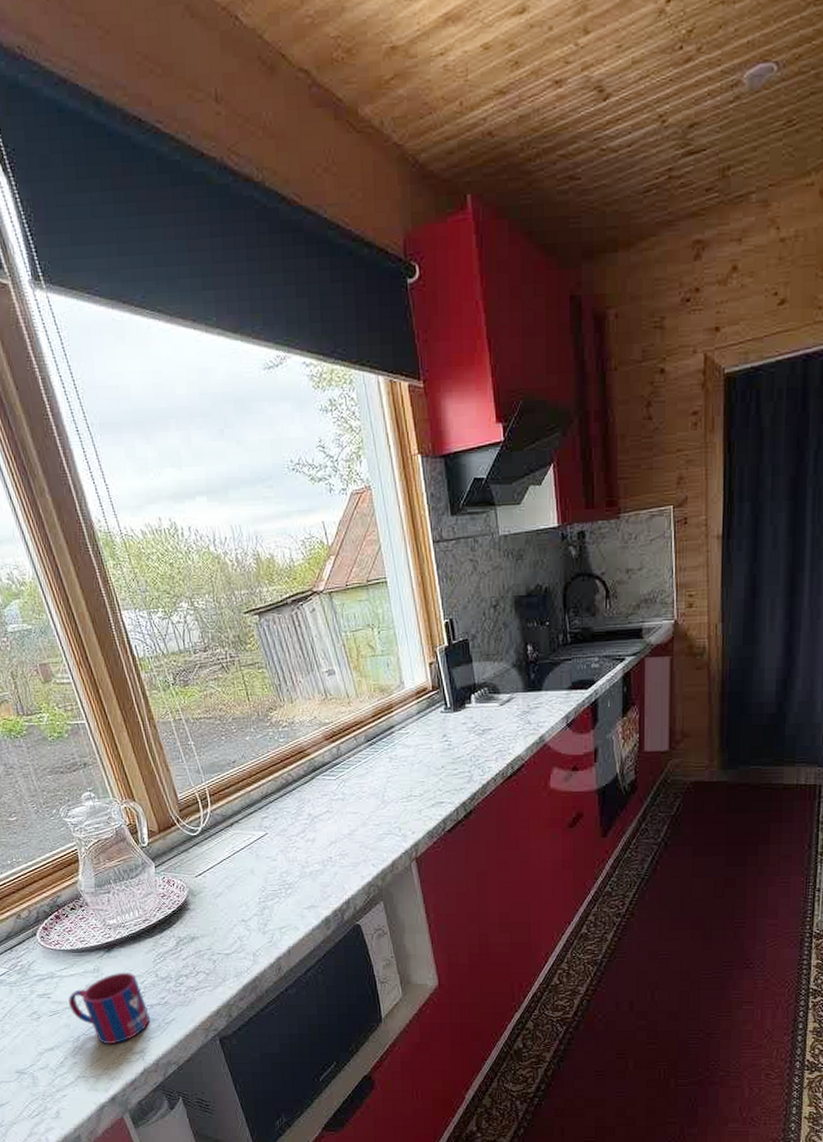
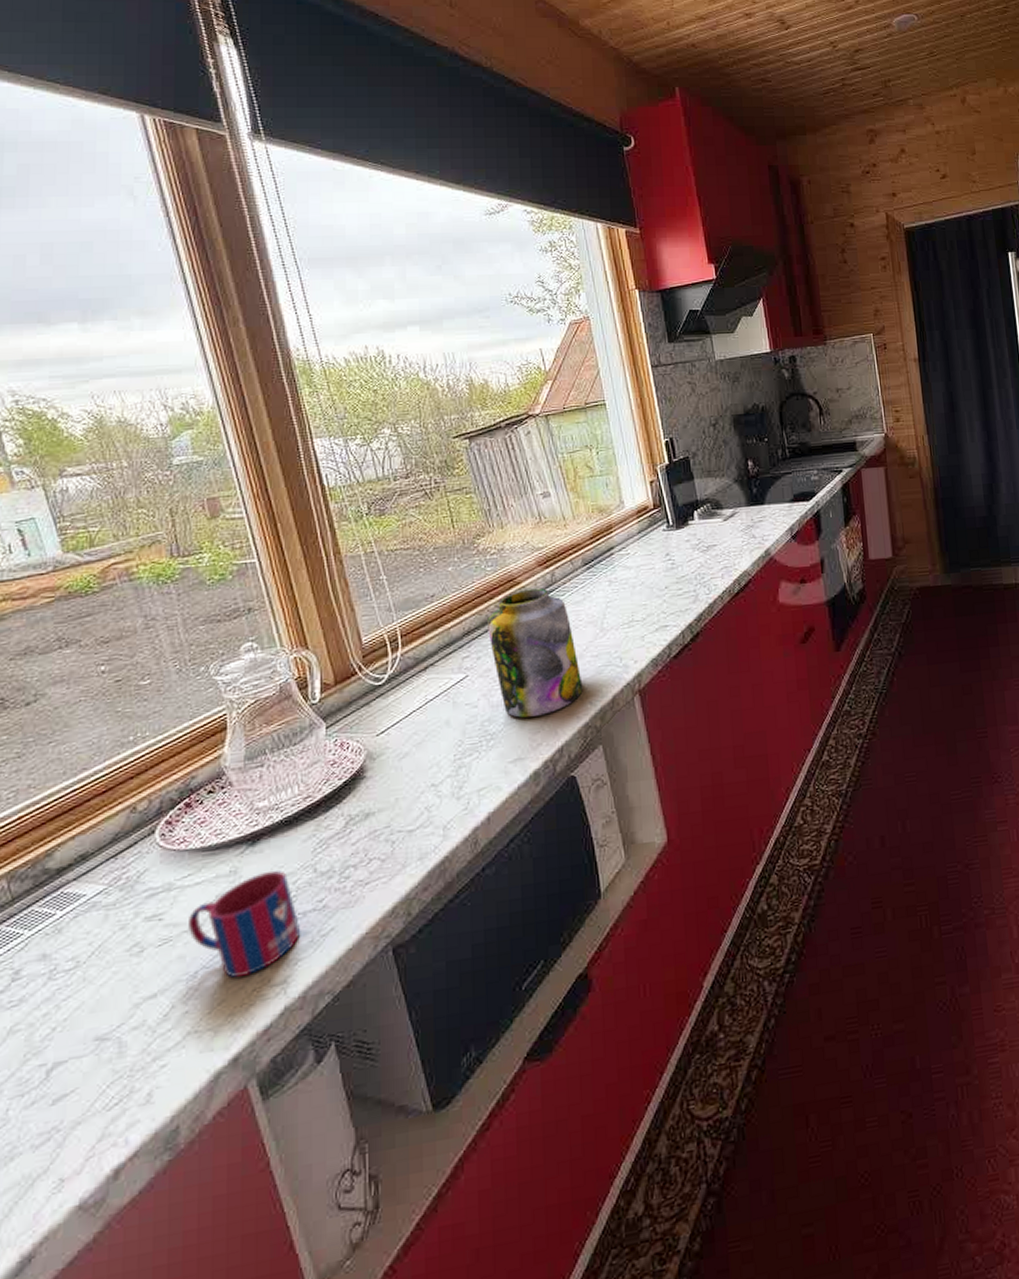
jar: none [282,760,366,873] -> present [487,588,583,718]

